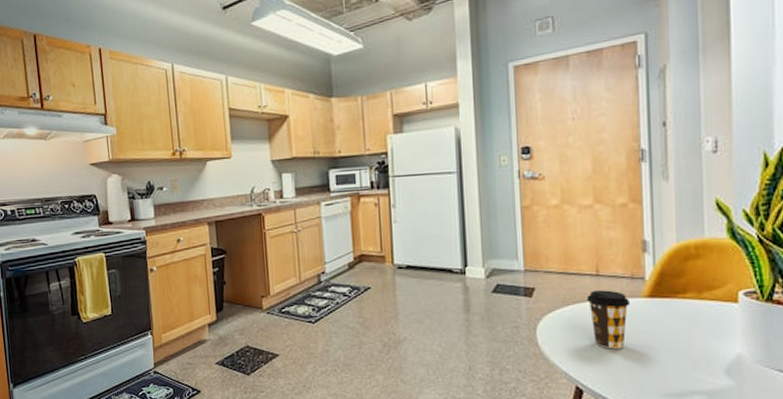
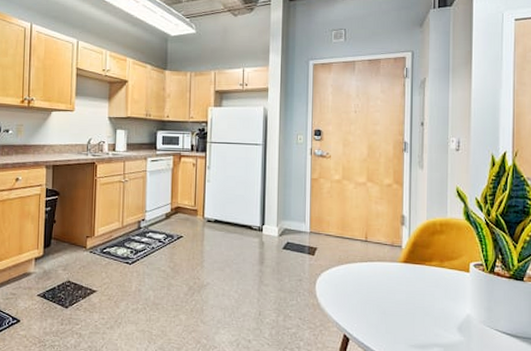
coffee cup: present [586,290,629,350] -> none [356,254,389,305]

